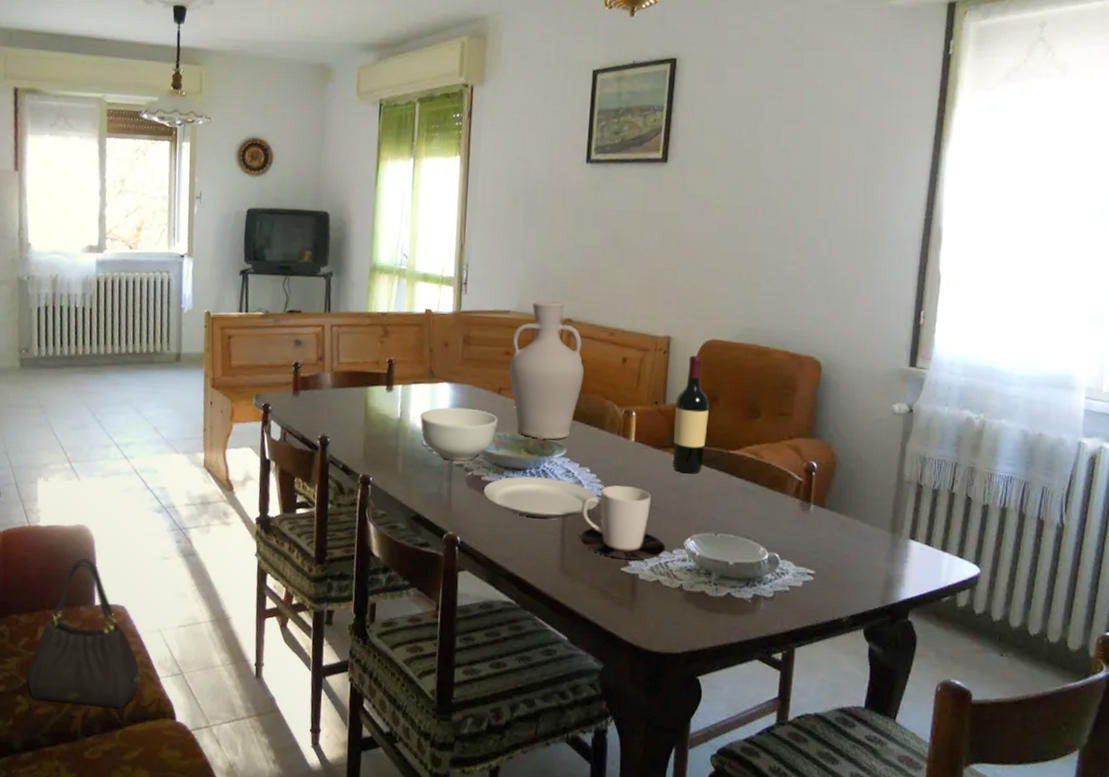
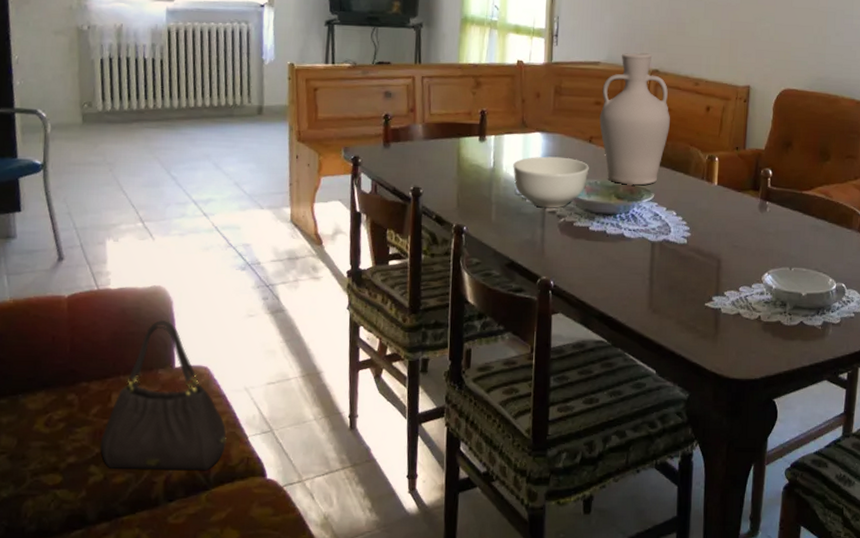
plate: present [483,476,599,519] -> none [575,221,684,260]
cup: present [580,485,666,560] -> none [667,227,745,295]
wine bottle: present [673,355,709,474] -> none [752,104,785,214]

